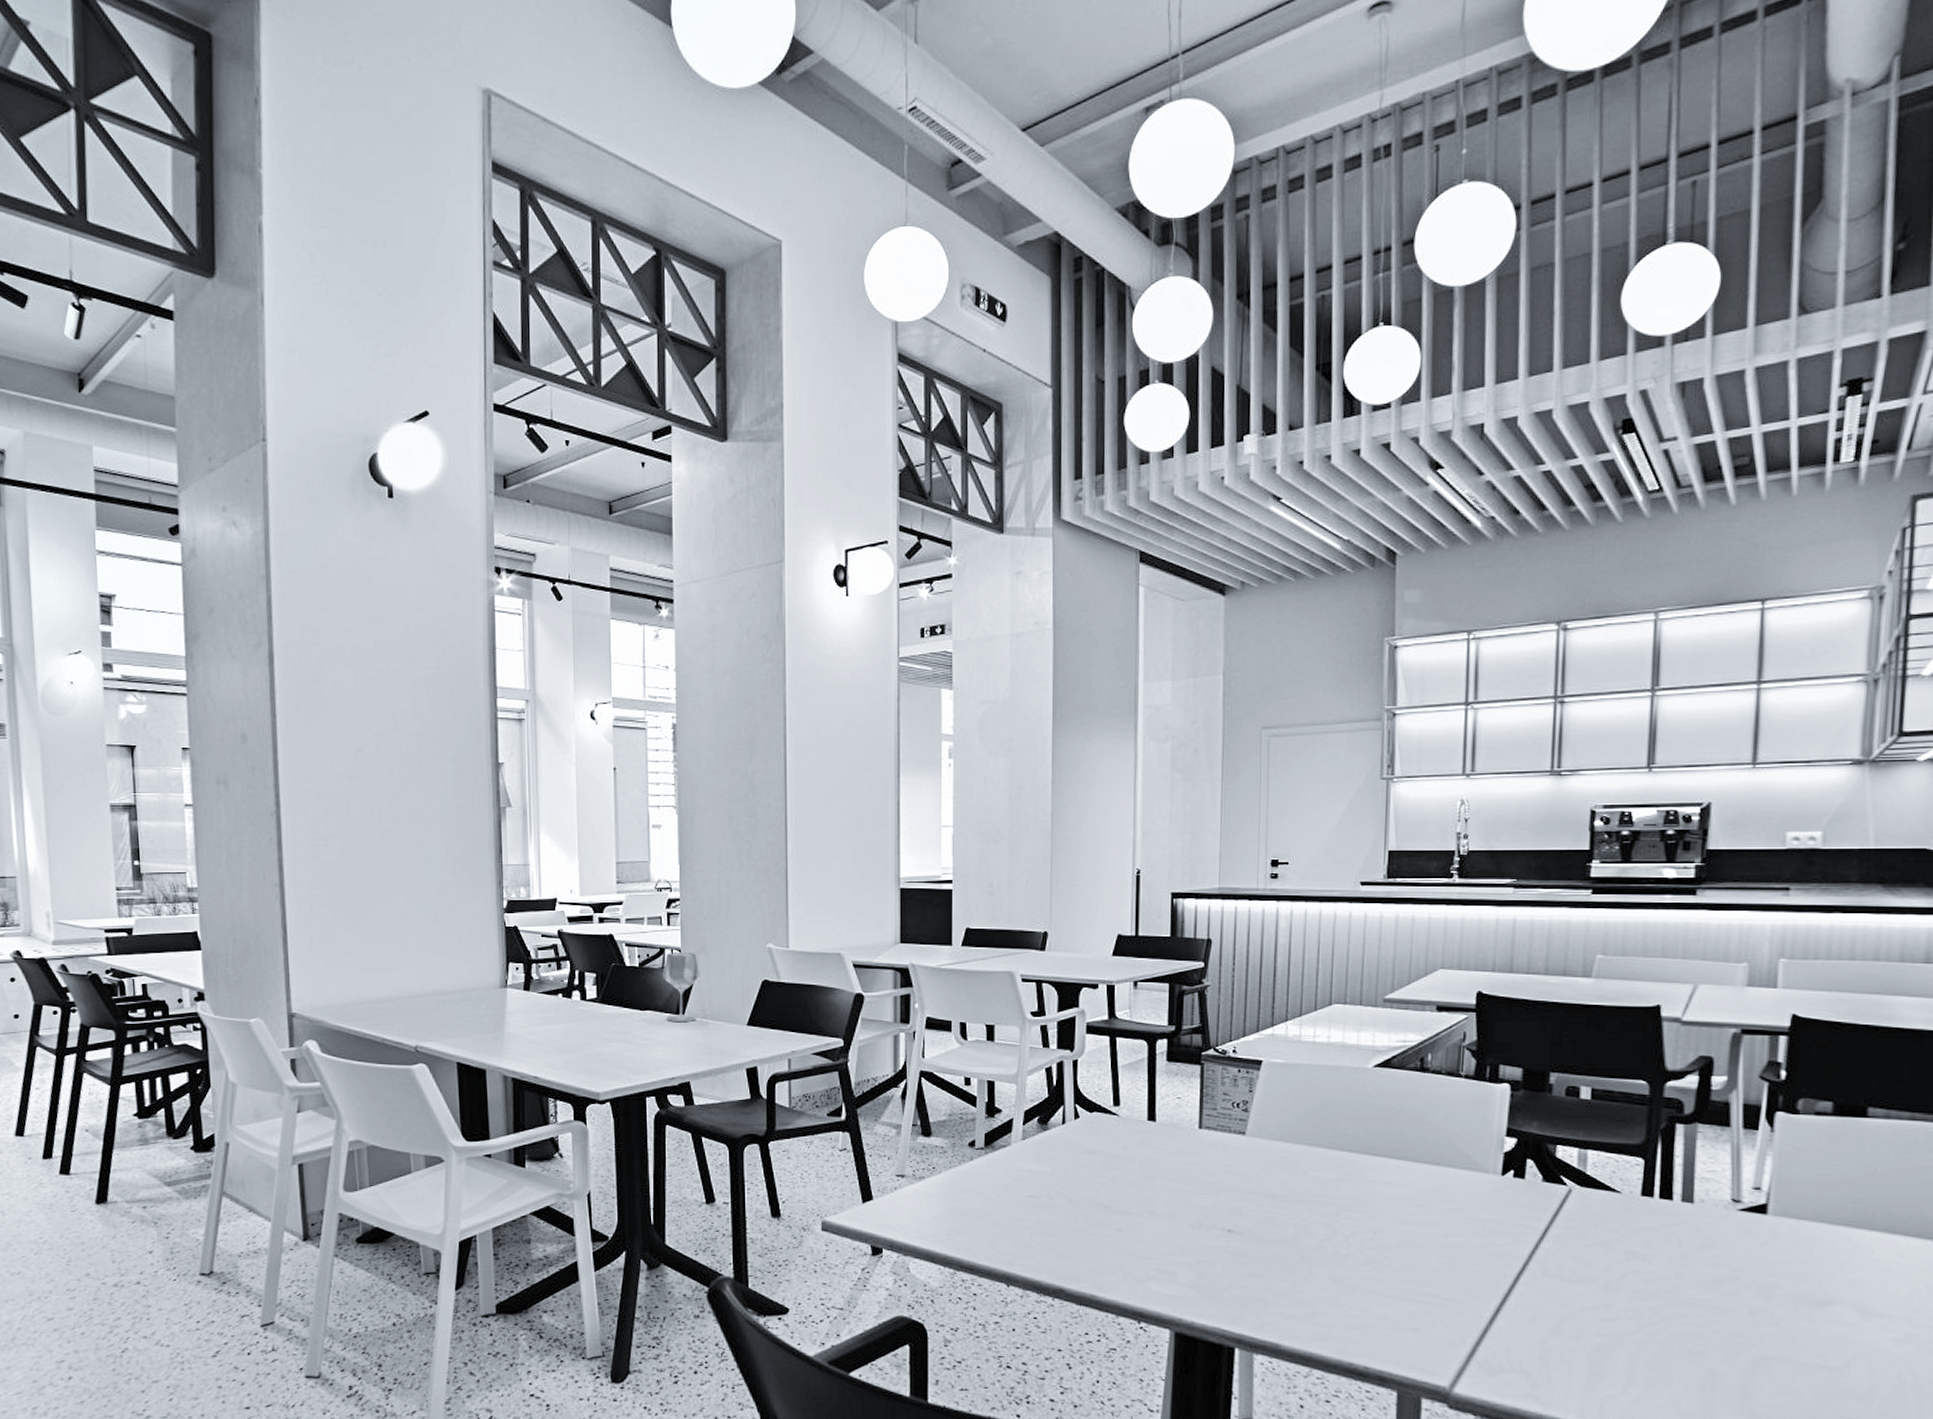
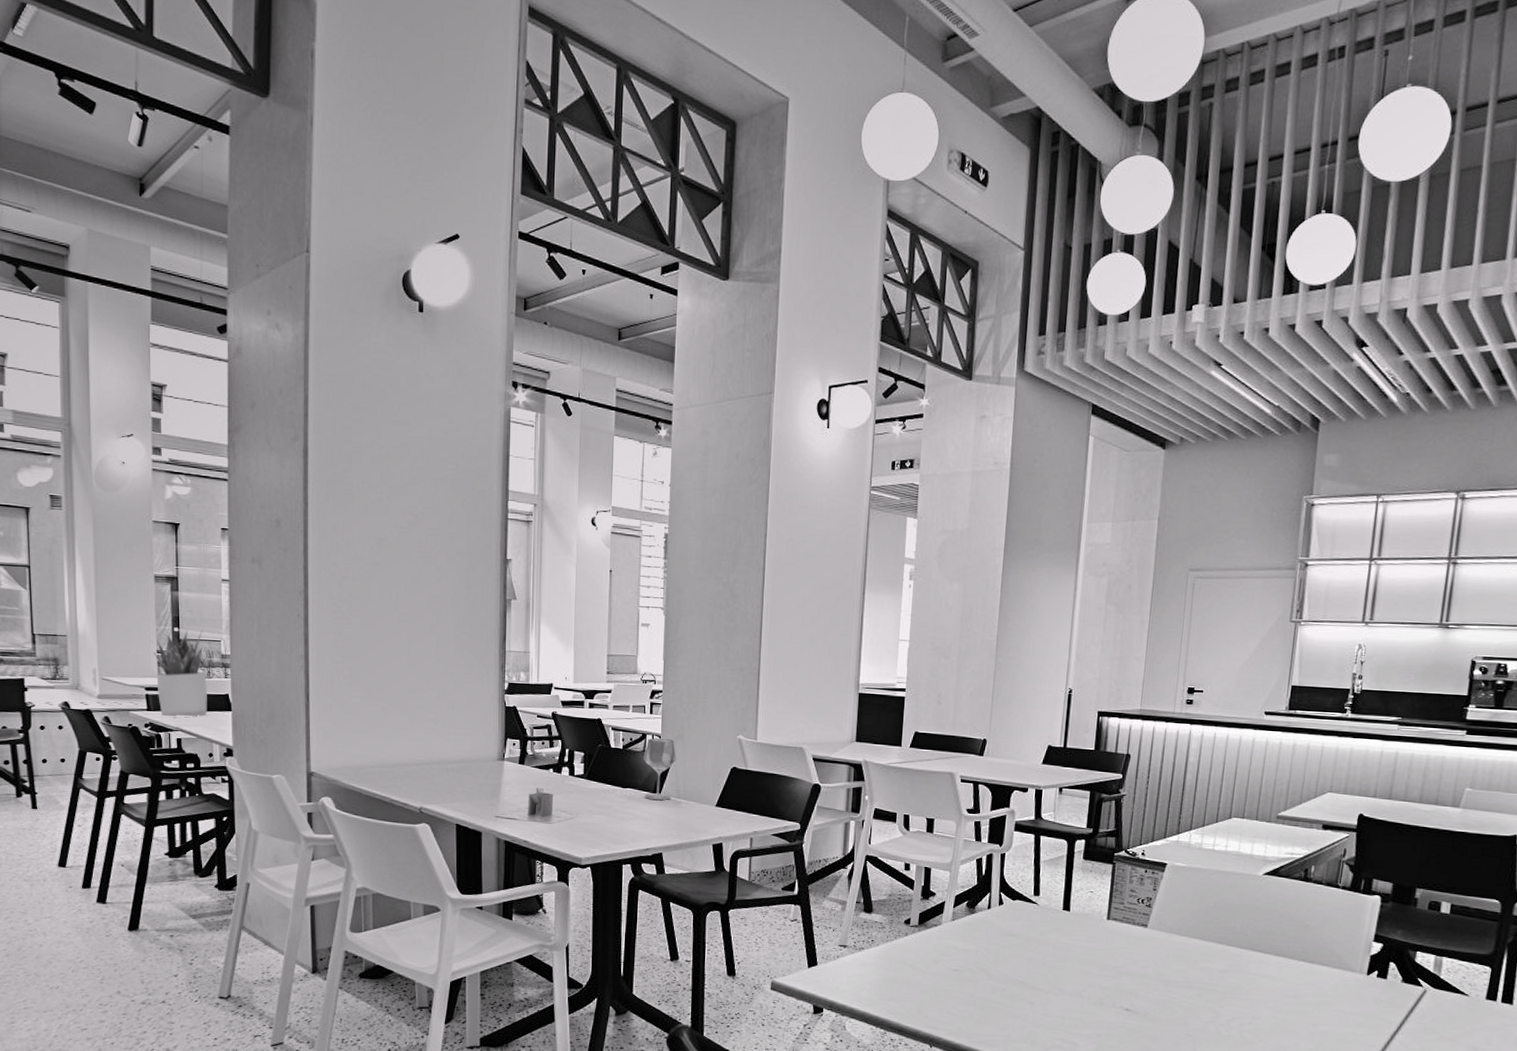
planter: none [112,862,175,962] -> present [153,629,207,719]
napkin holder: none [499,1016,599,1056] -> present [494,787,584,824]

